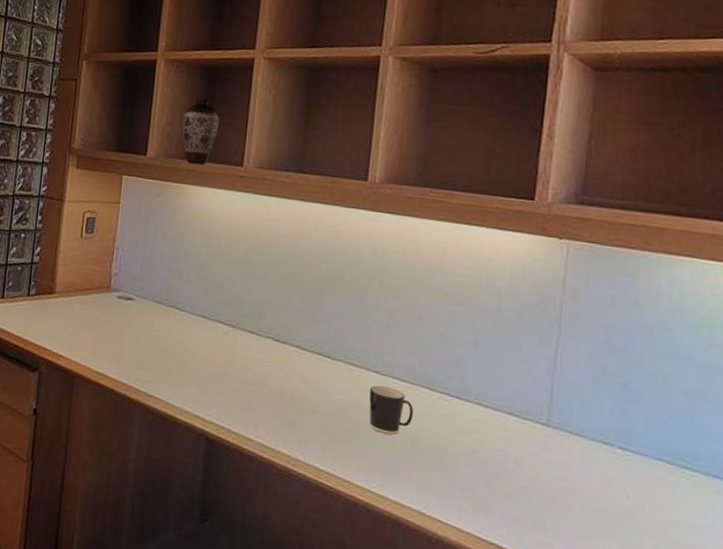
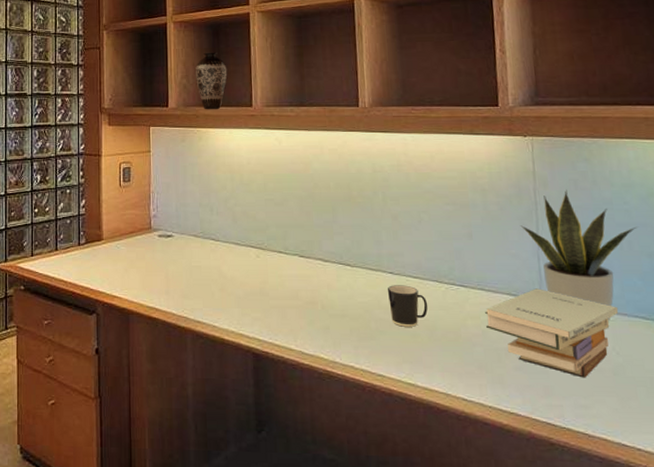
books: none [477,412,639,518] -> present [485,288,619,378]
potted plant: none [537,305,678,460] -> present [520,189,637,321]

